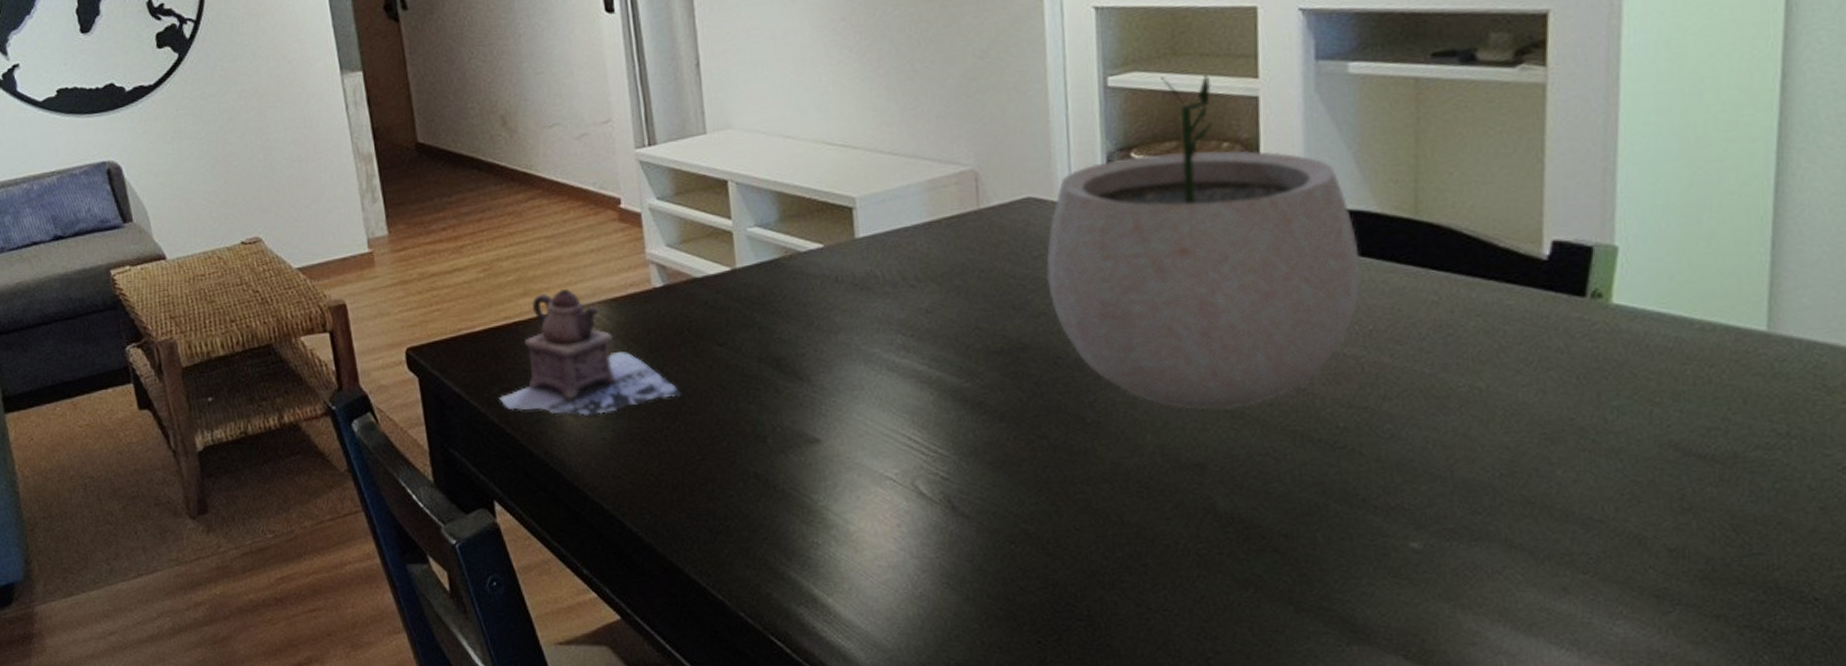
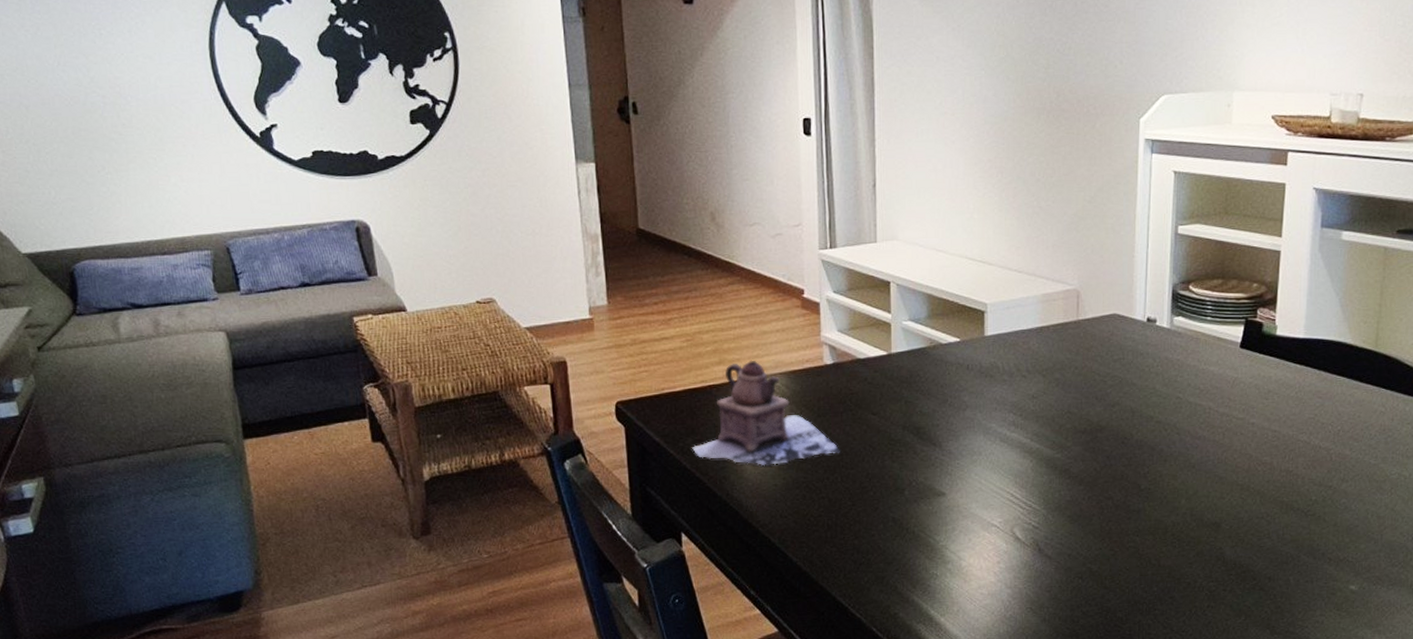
plant pot: present [1045,75,1361,410] -> none [1122,230,1337,483]

